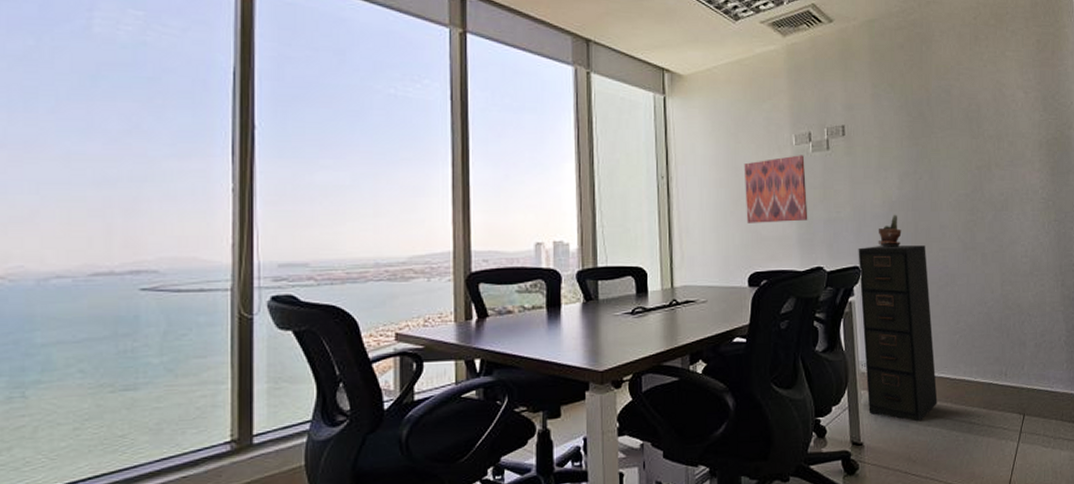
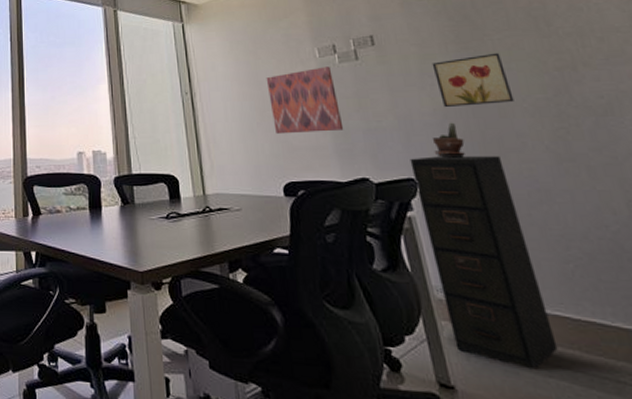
wall art: none [888,150,944,201] -> present [432,52,514,108]

